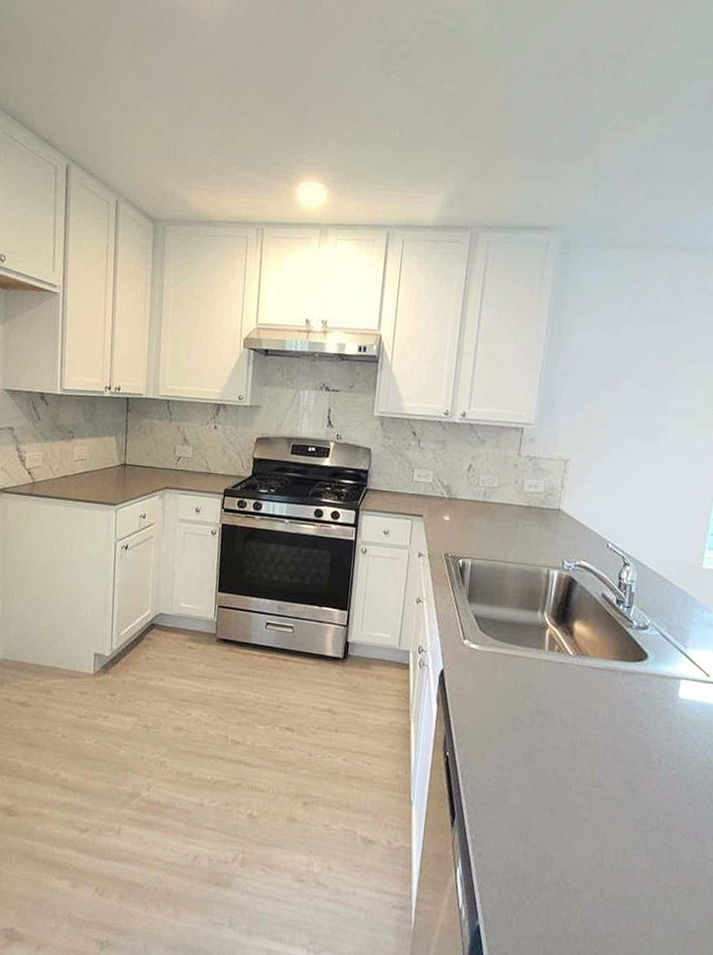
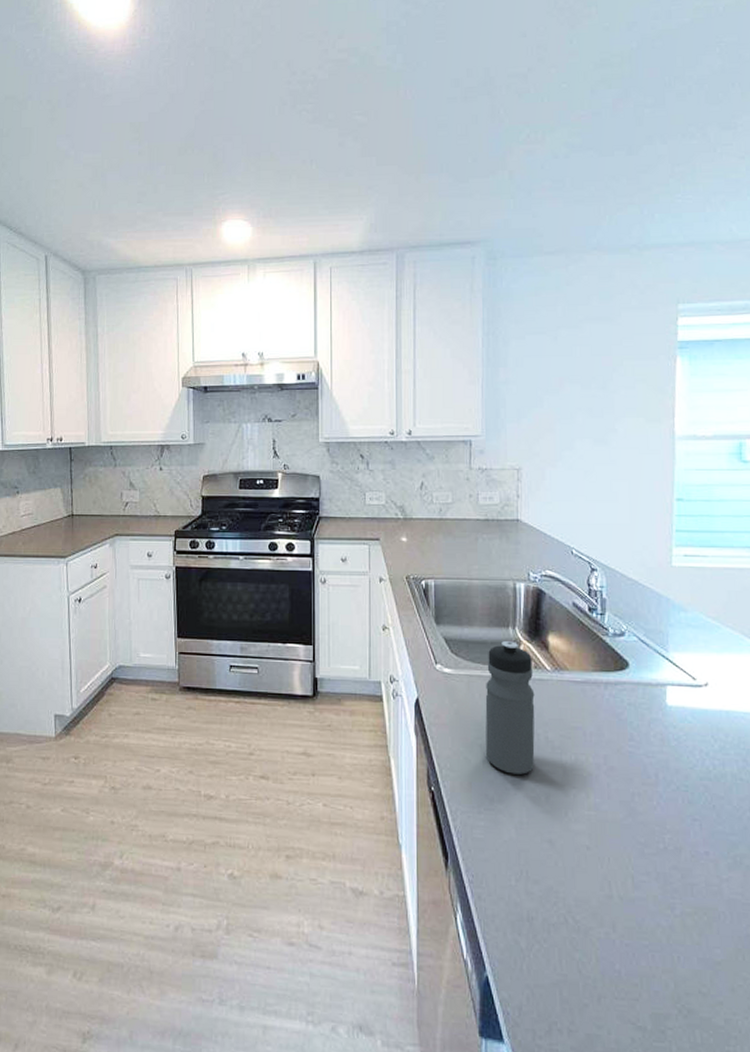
water bottle: none [502,624,557,749] -> present [485,641,535,775]

